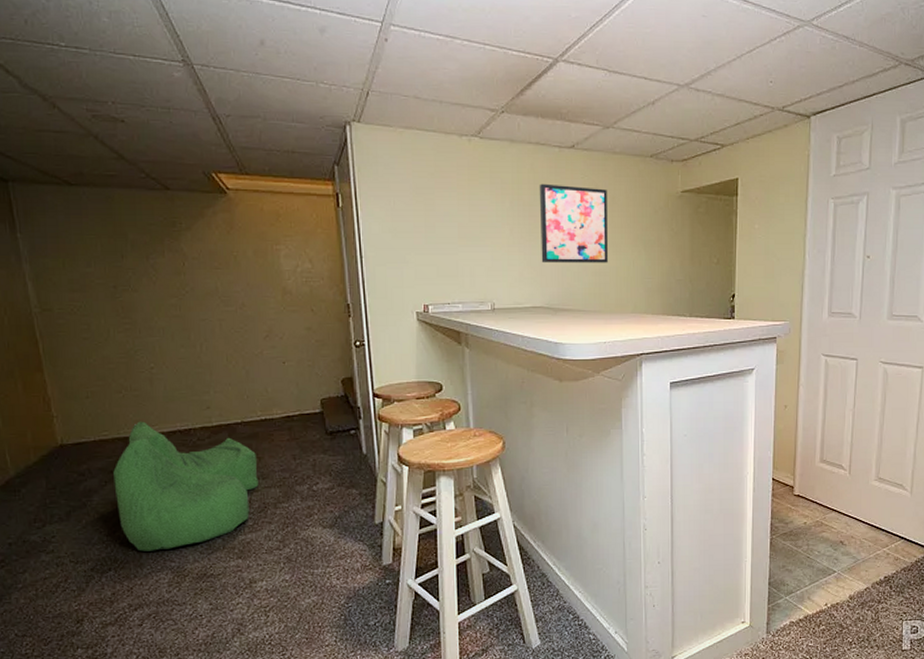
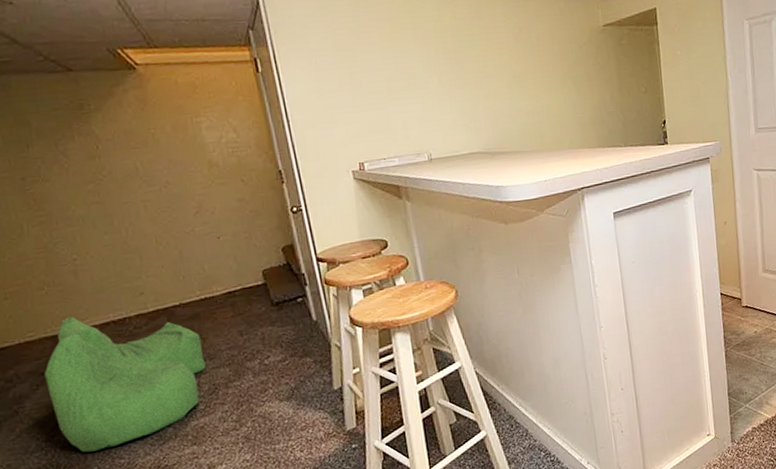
wall art: present [539,183,608,263] -> none [462,29,539,109]

